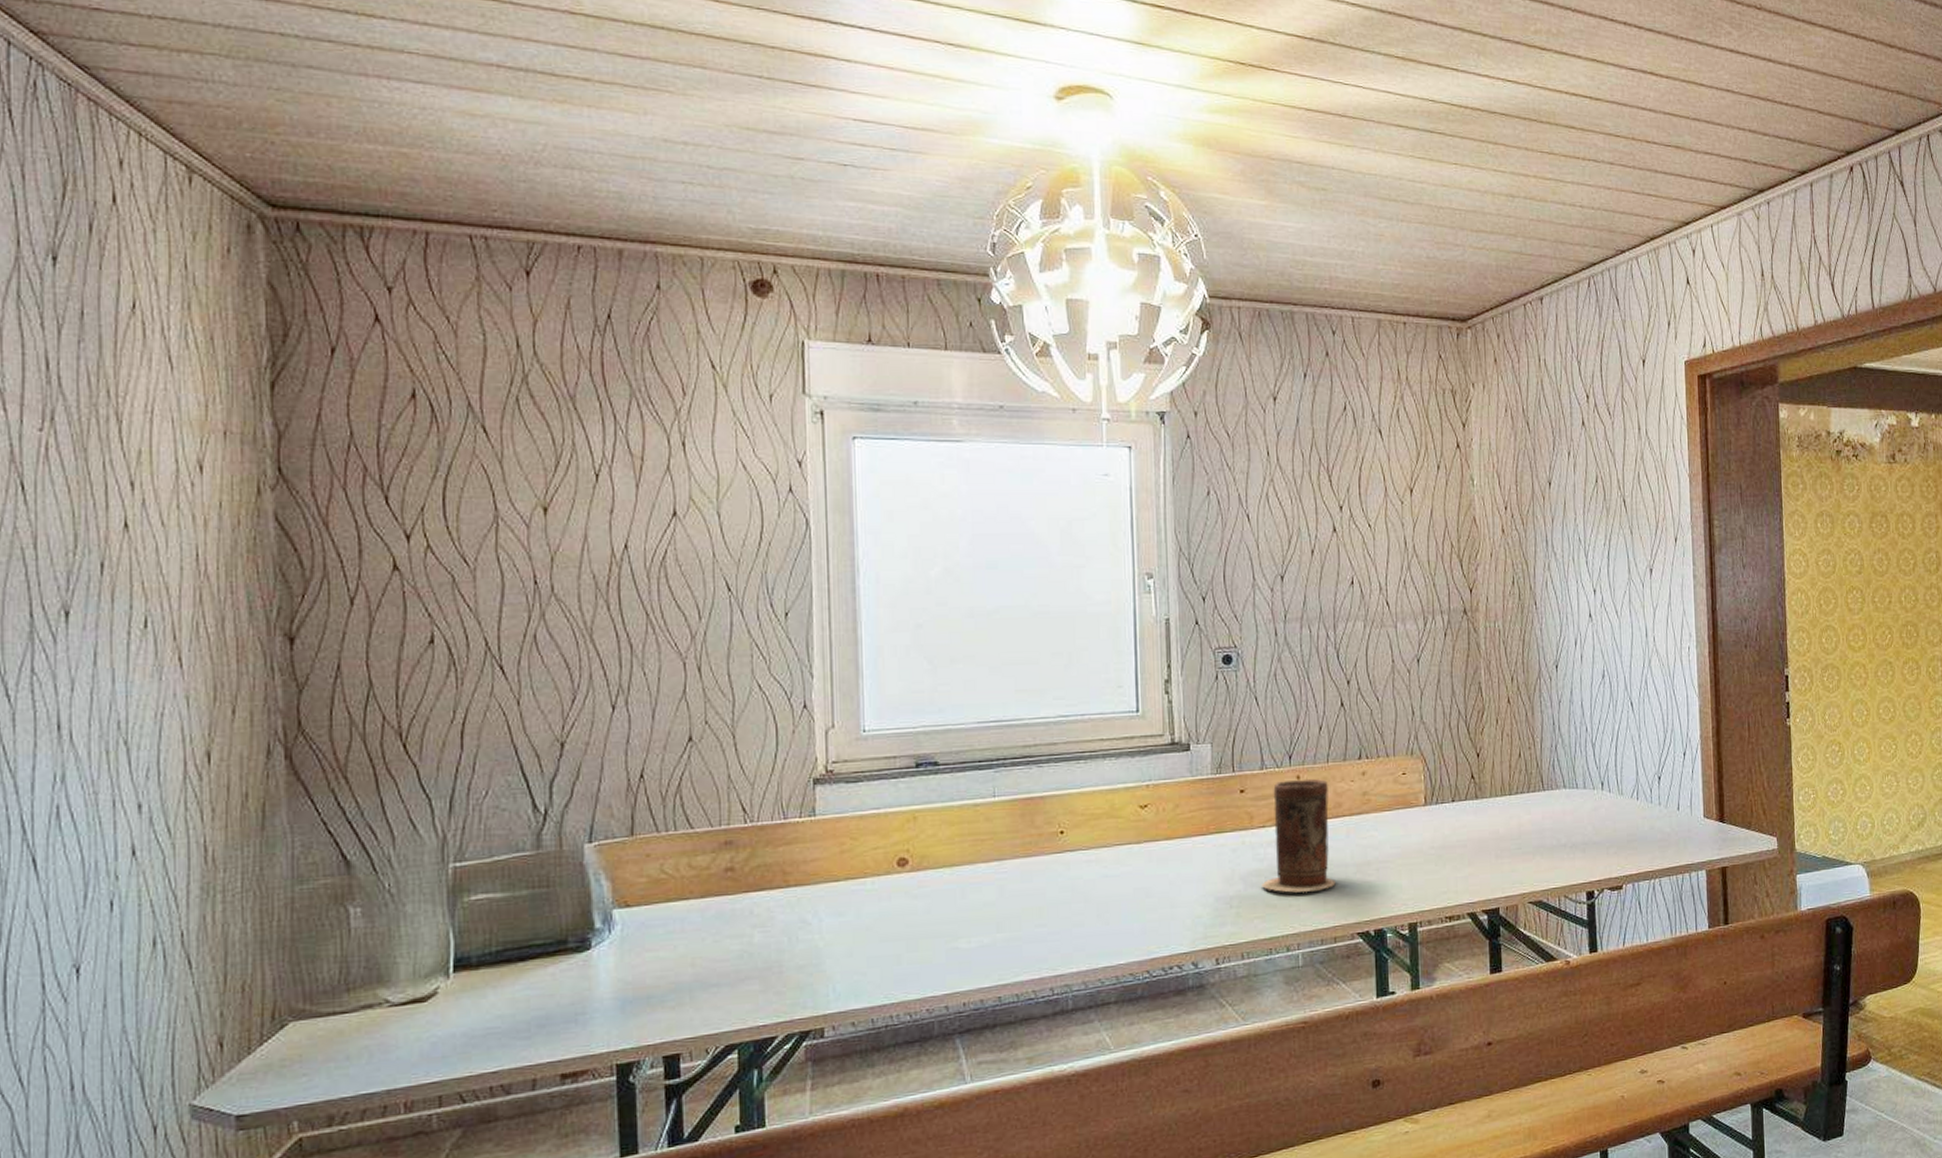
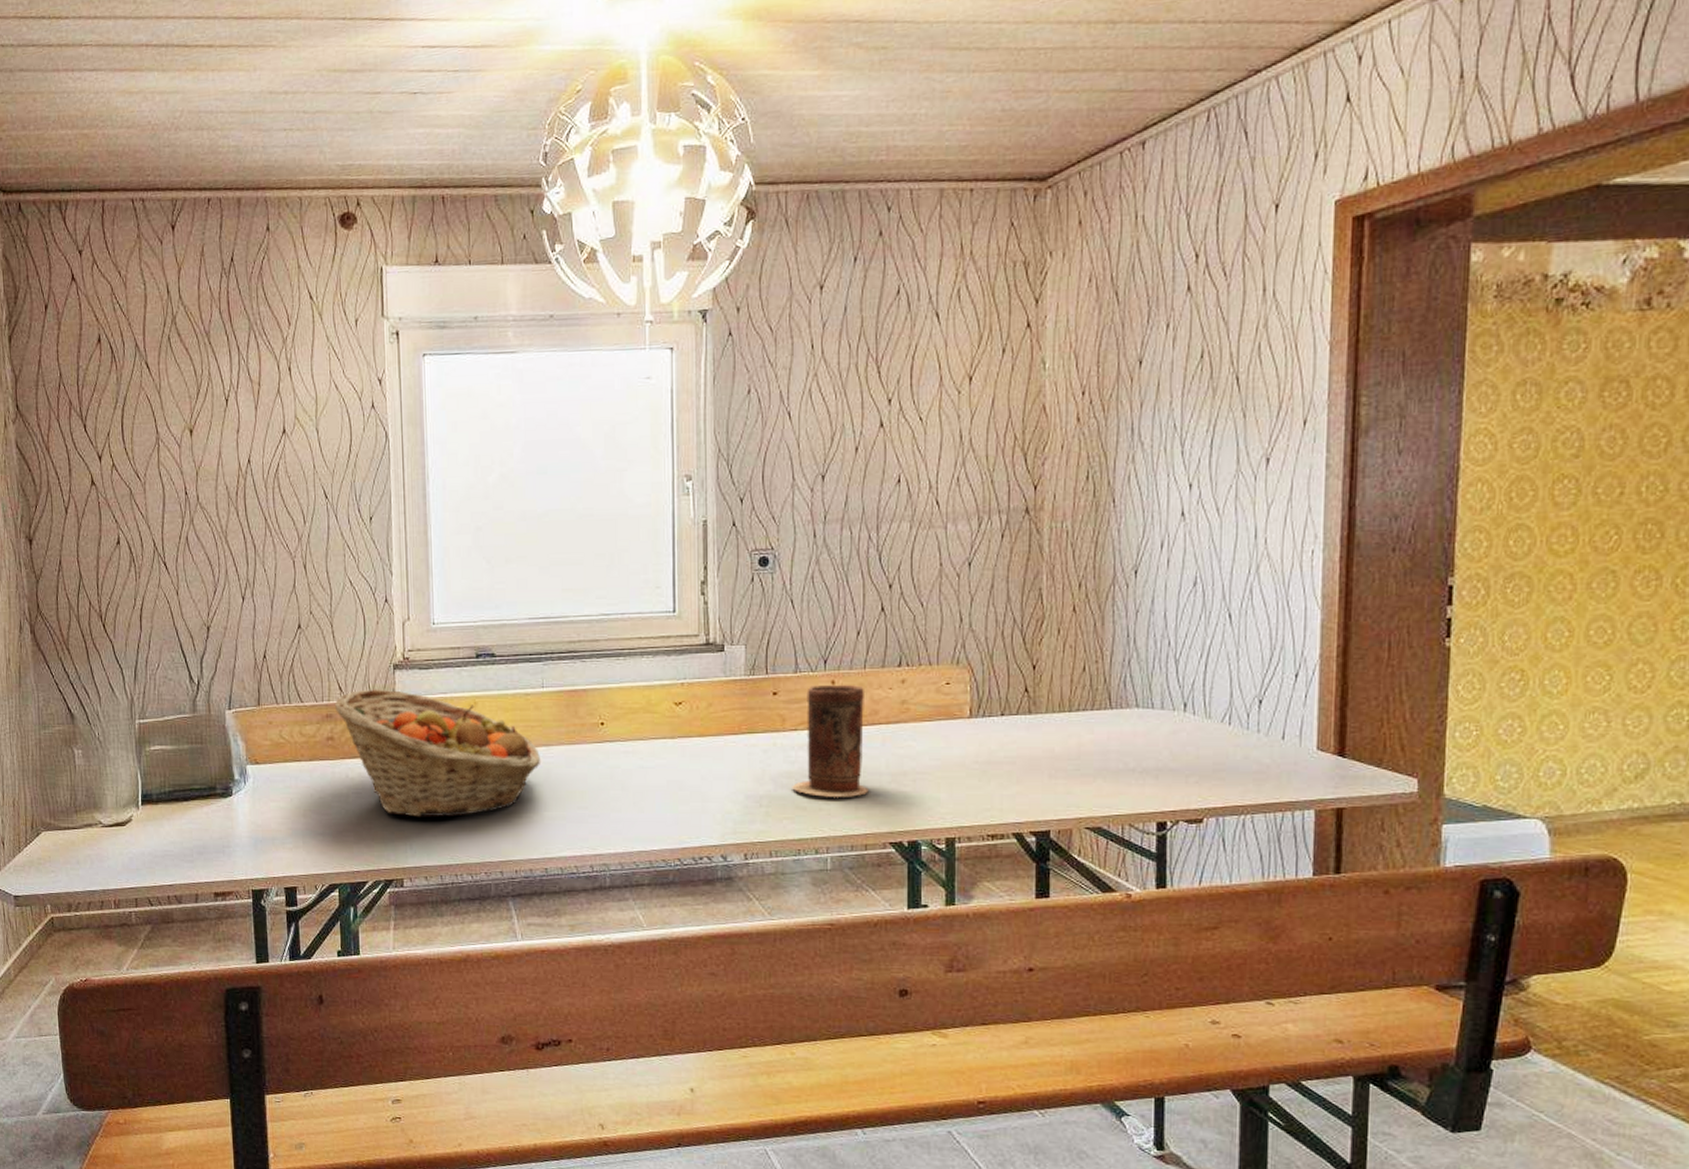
fruit basket: none [735,807,992,954] -> present [334,689,540,818]

